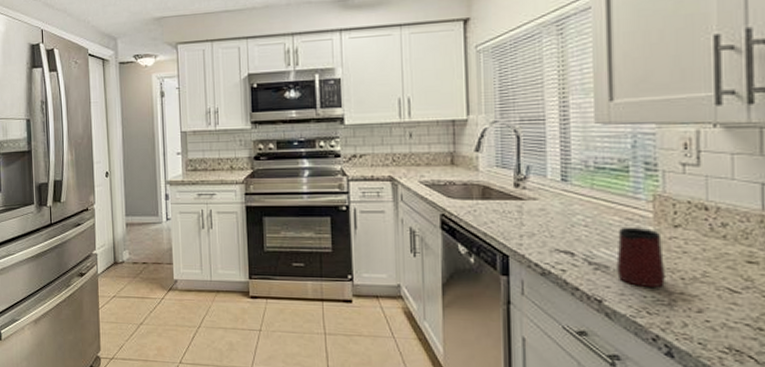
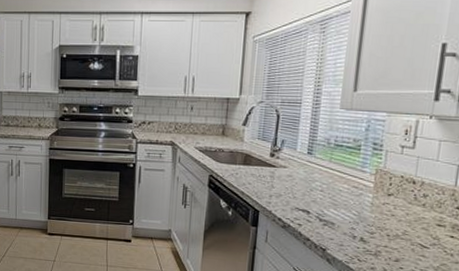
mug: present [616,226,665,287] -> none [340,193,378,241]

